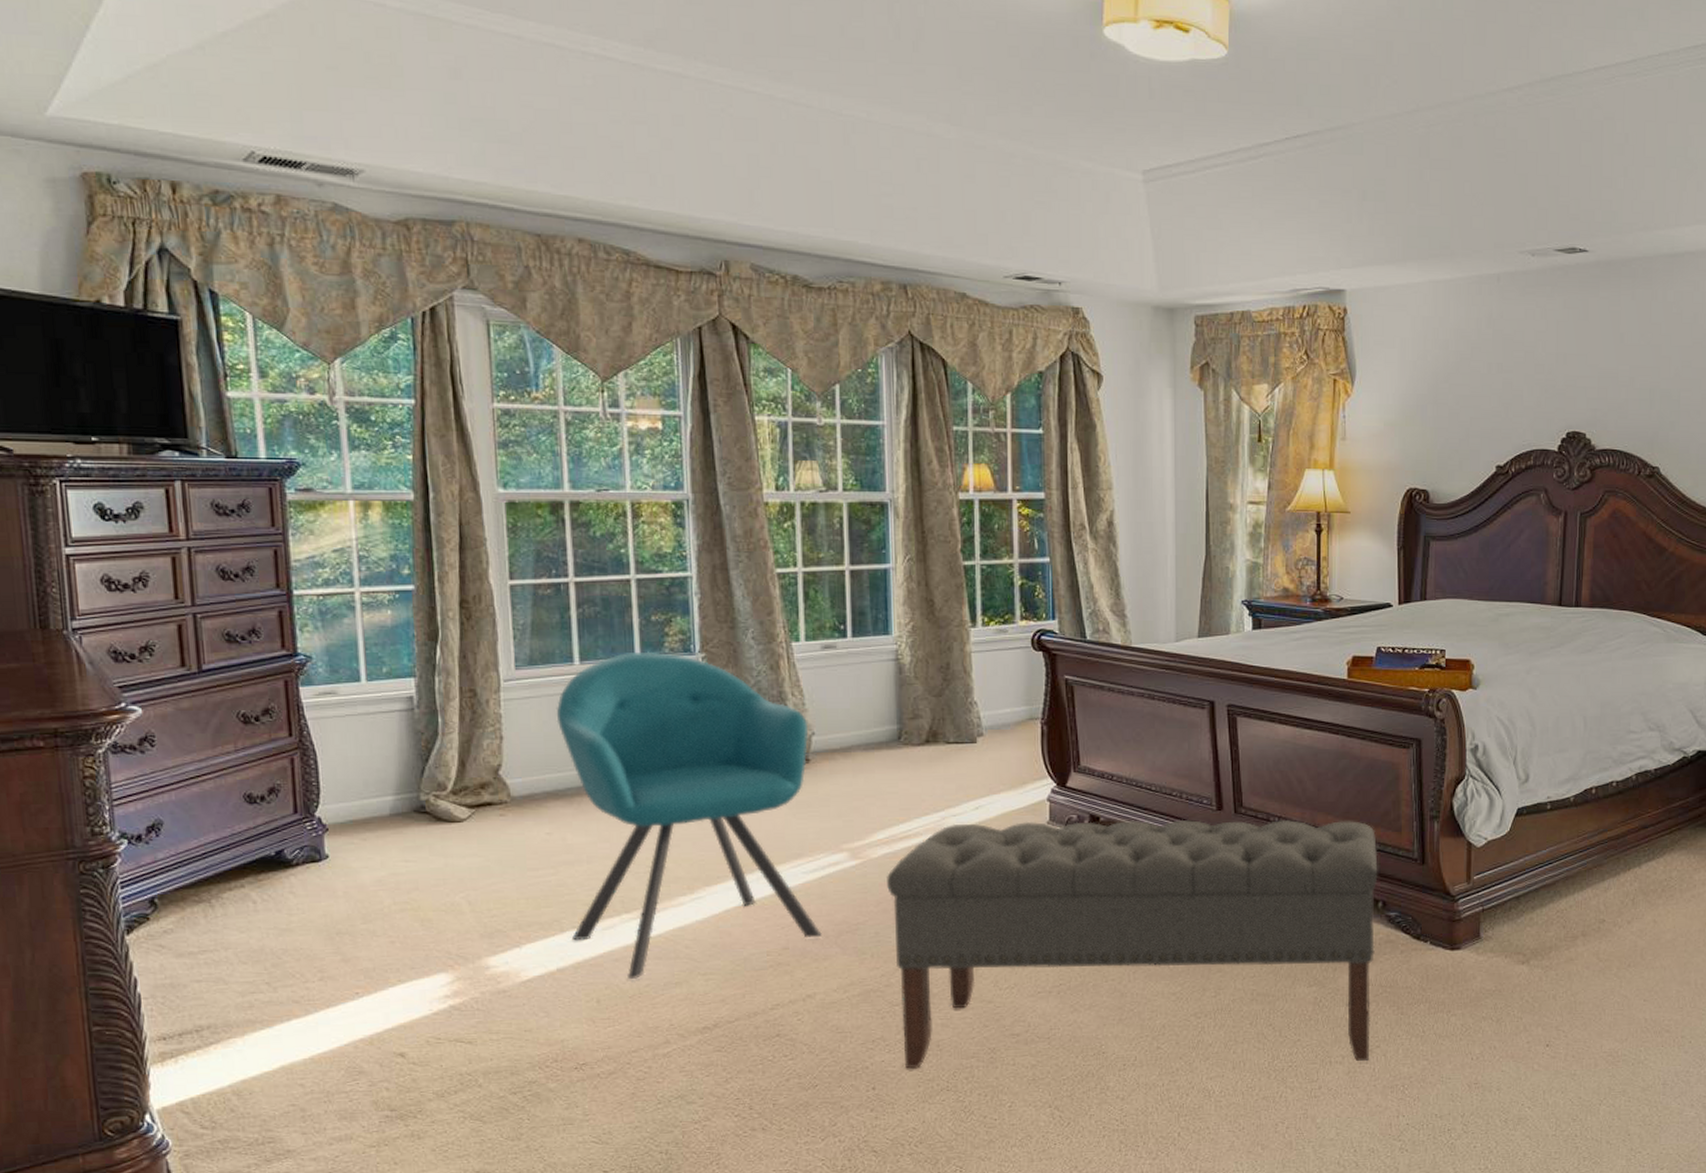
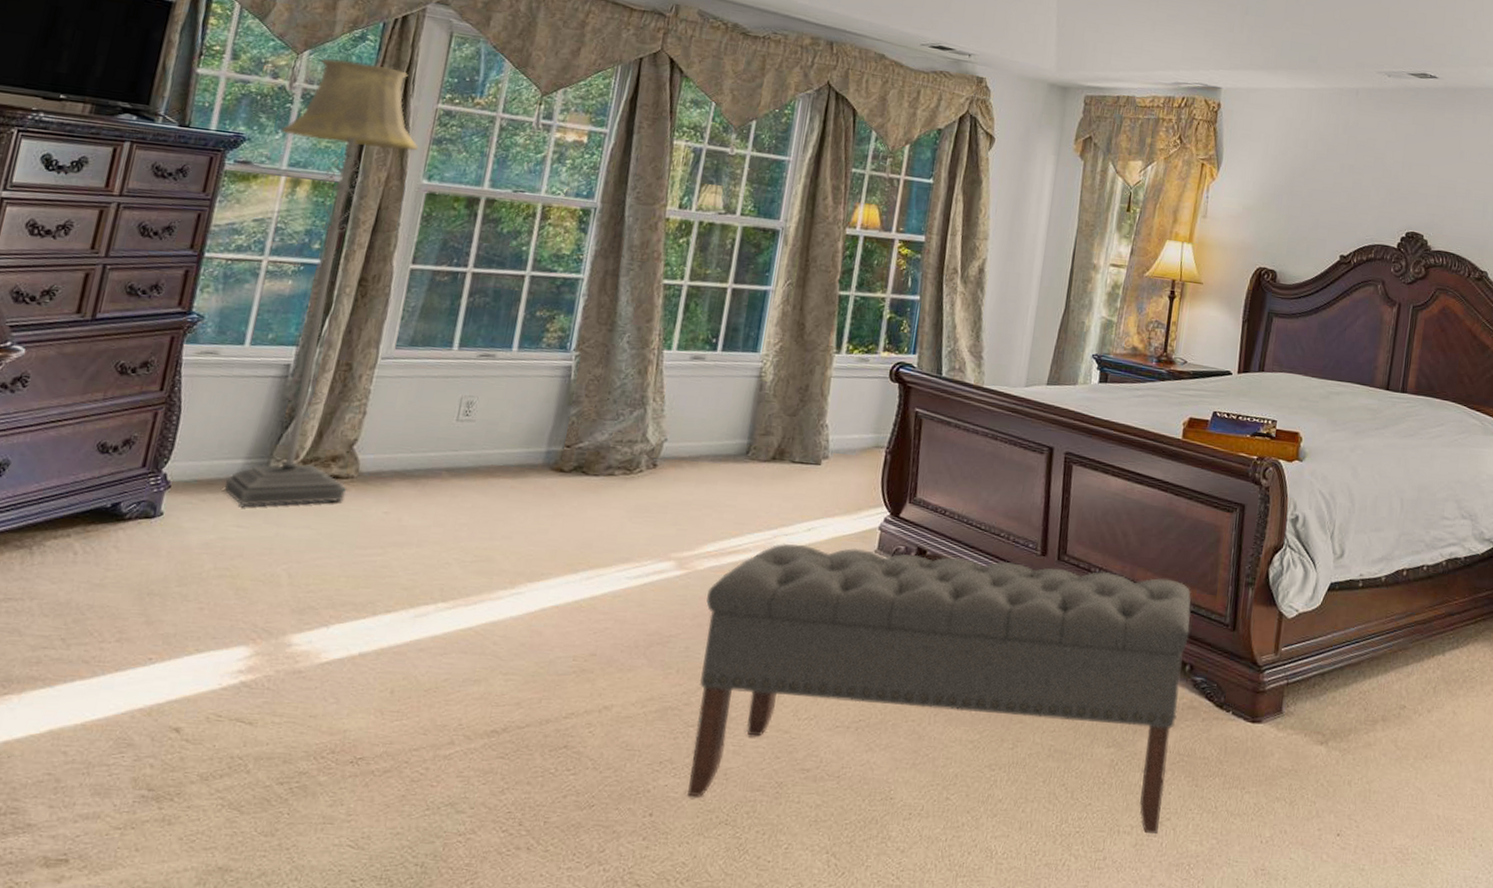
floor lamp: none [334,364,503,841] -> present [223,58,419,507]
chair: present [556,651,822,979] -> none [381,343,664,672]

